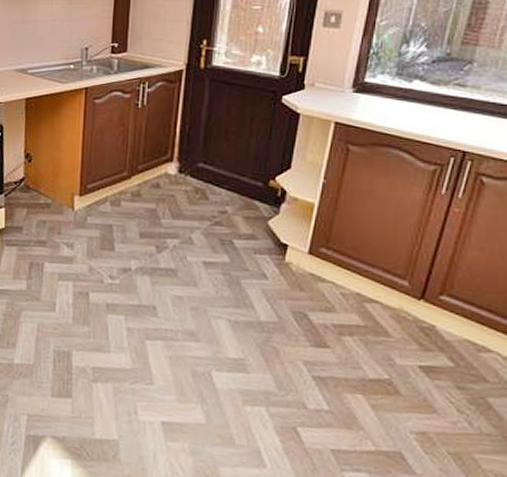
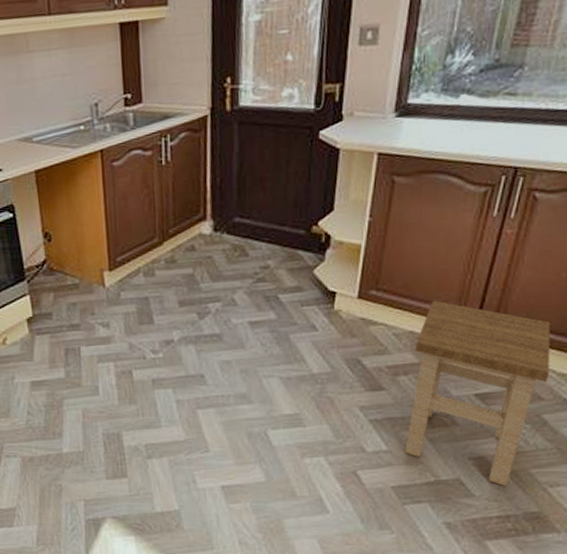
stool: none [346,266,496,468] -> present [405,300,550,486]

